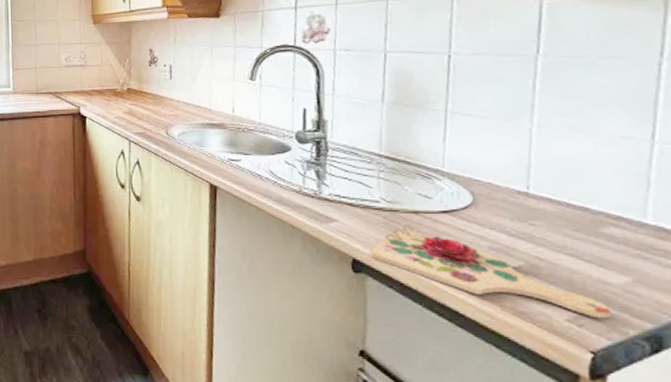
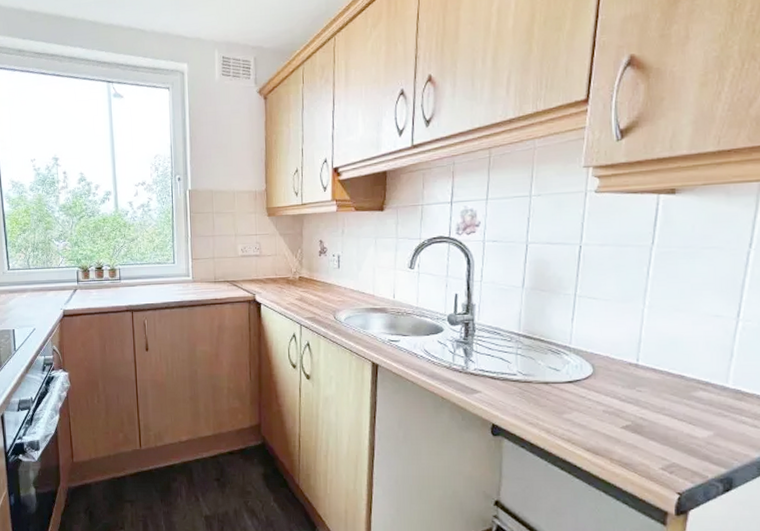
cutting board: present [368,225,611,319] -> none [505,394,695,466]

